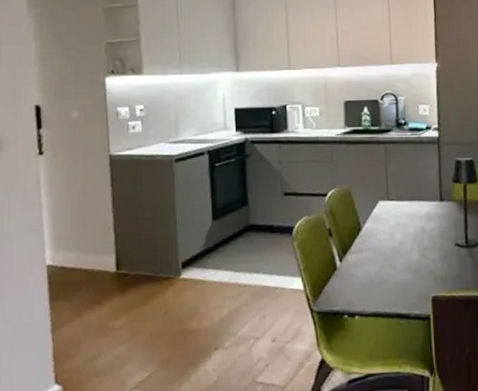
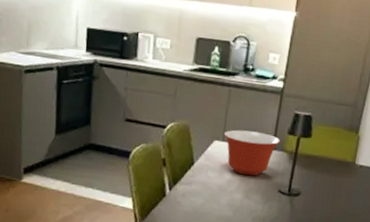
mixing bowl: none [387,185,446,233] -> present [223,129,280,176]

